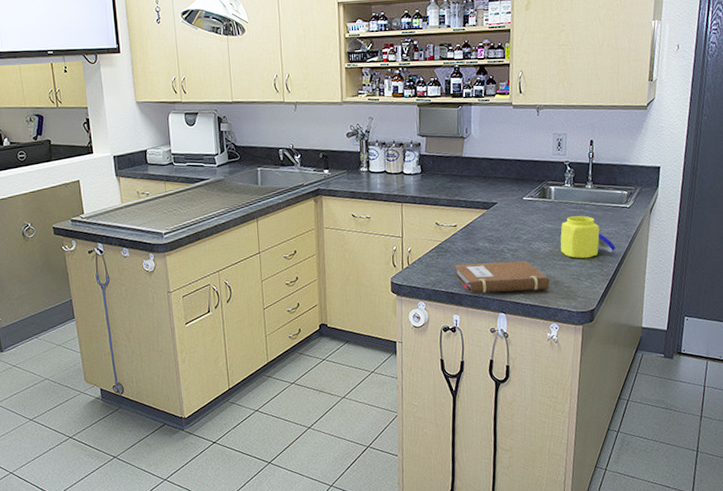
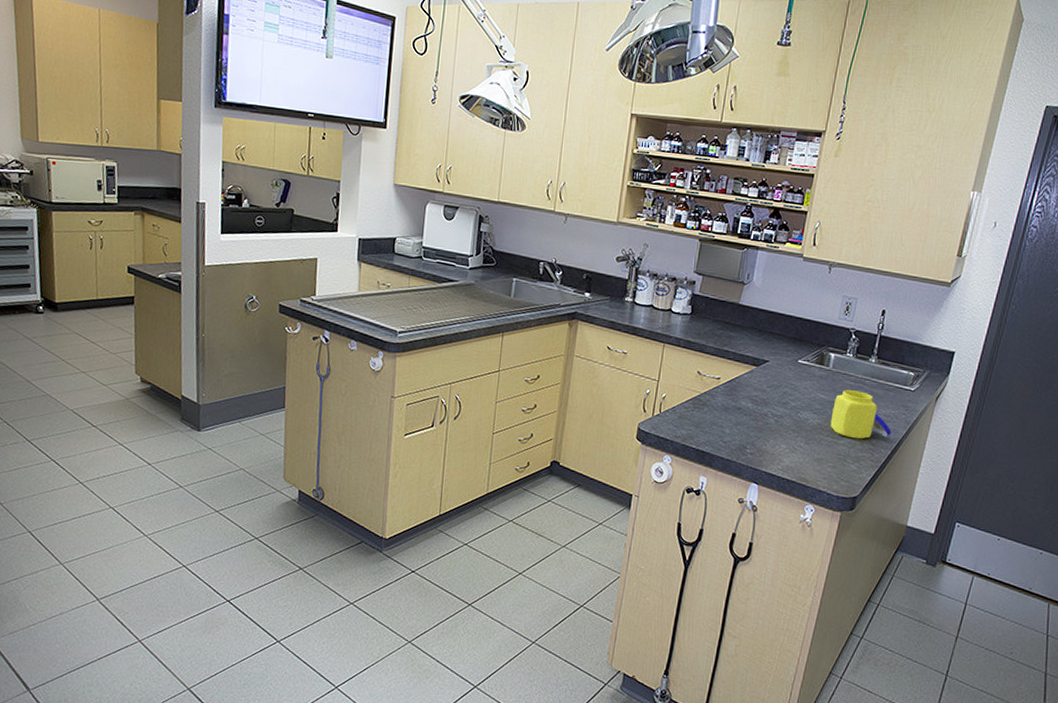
notebook: present [454,260,550,293] -> none [709,421,813,466]

